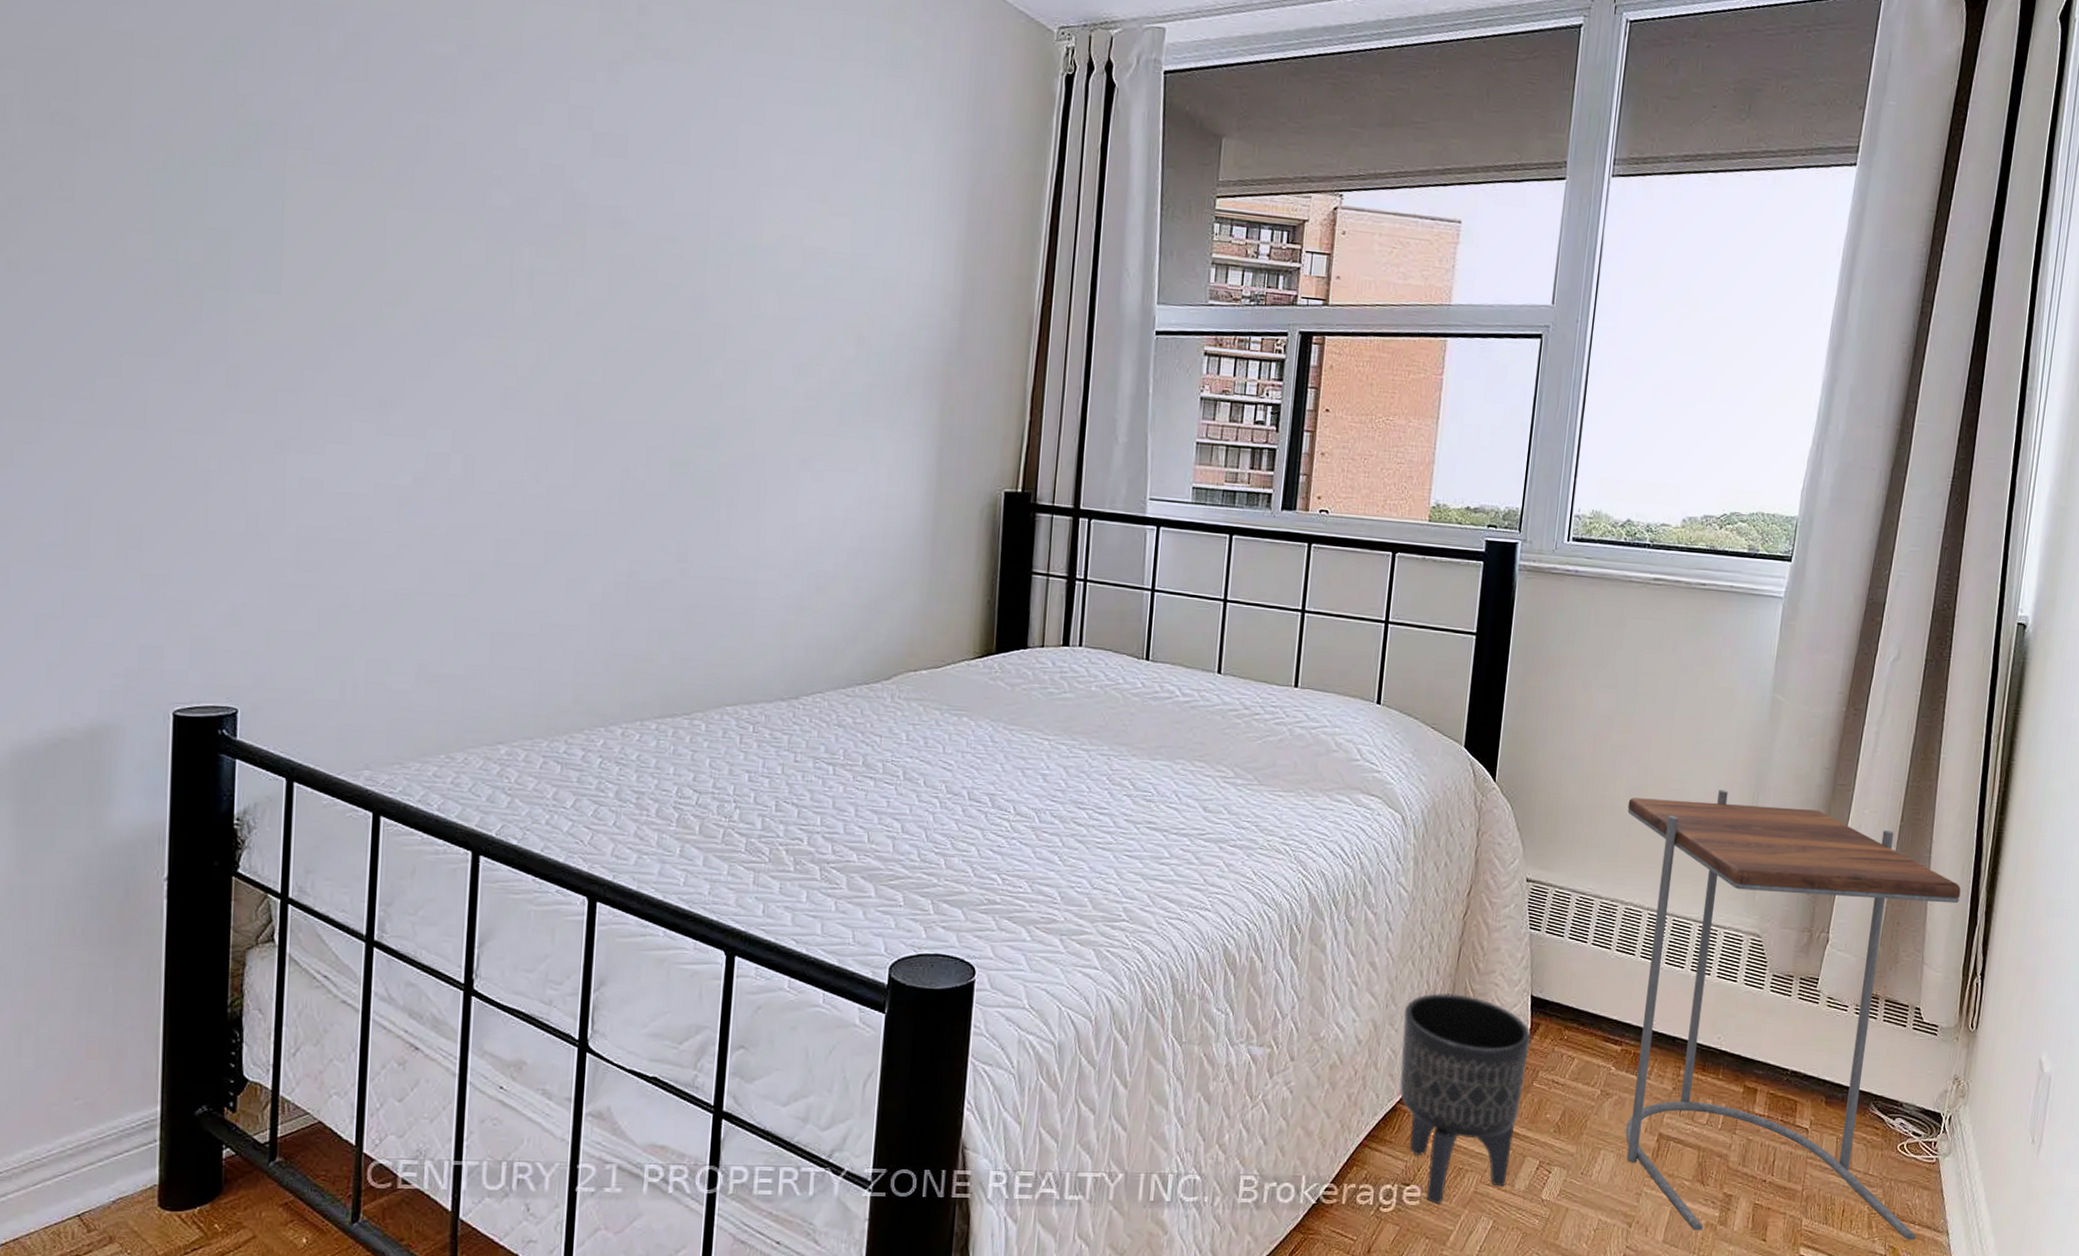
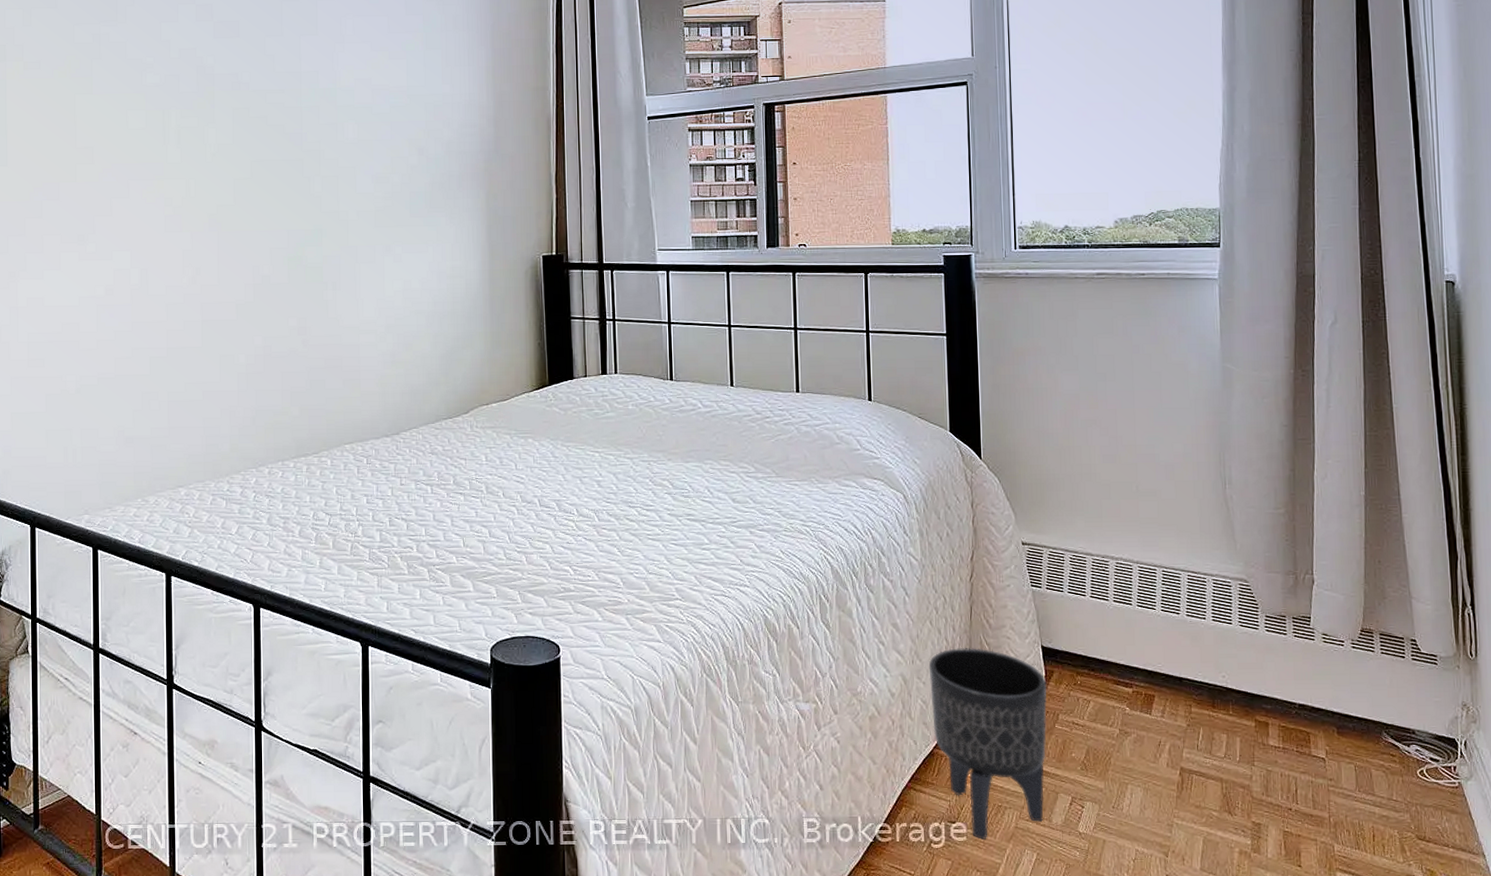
side table: present [1625,790,1961,1241] -> none [1104,452,1453,863]

